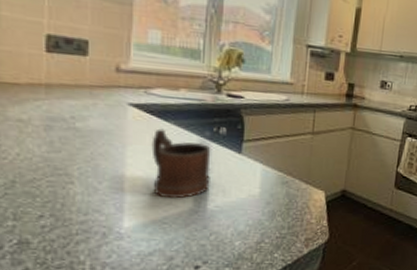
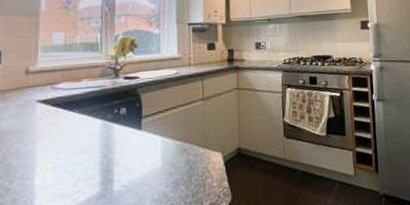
mug: present [151,128,211,199] -> none [59,119,115,187]

